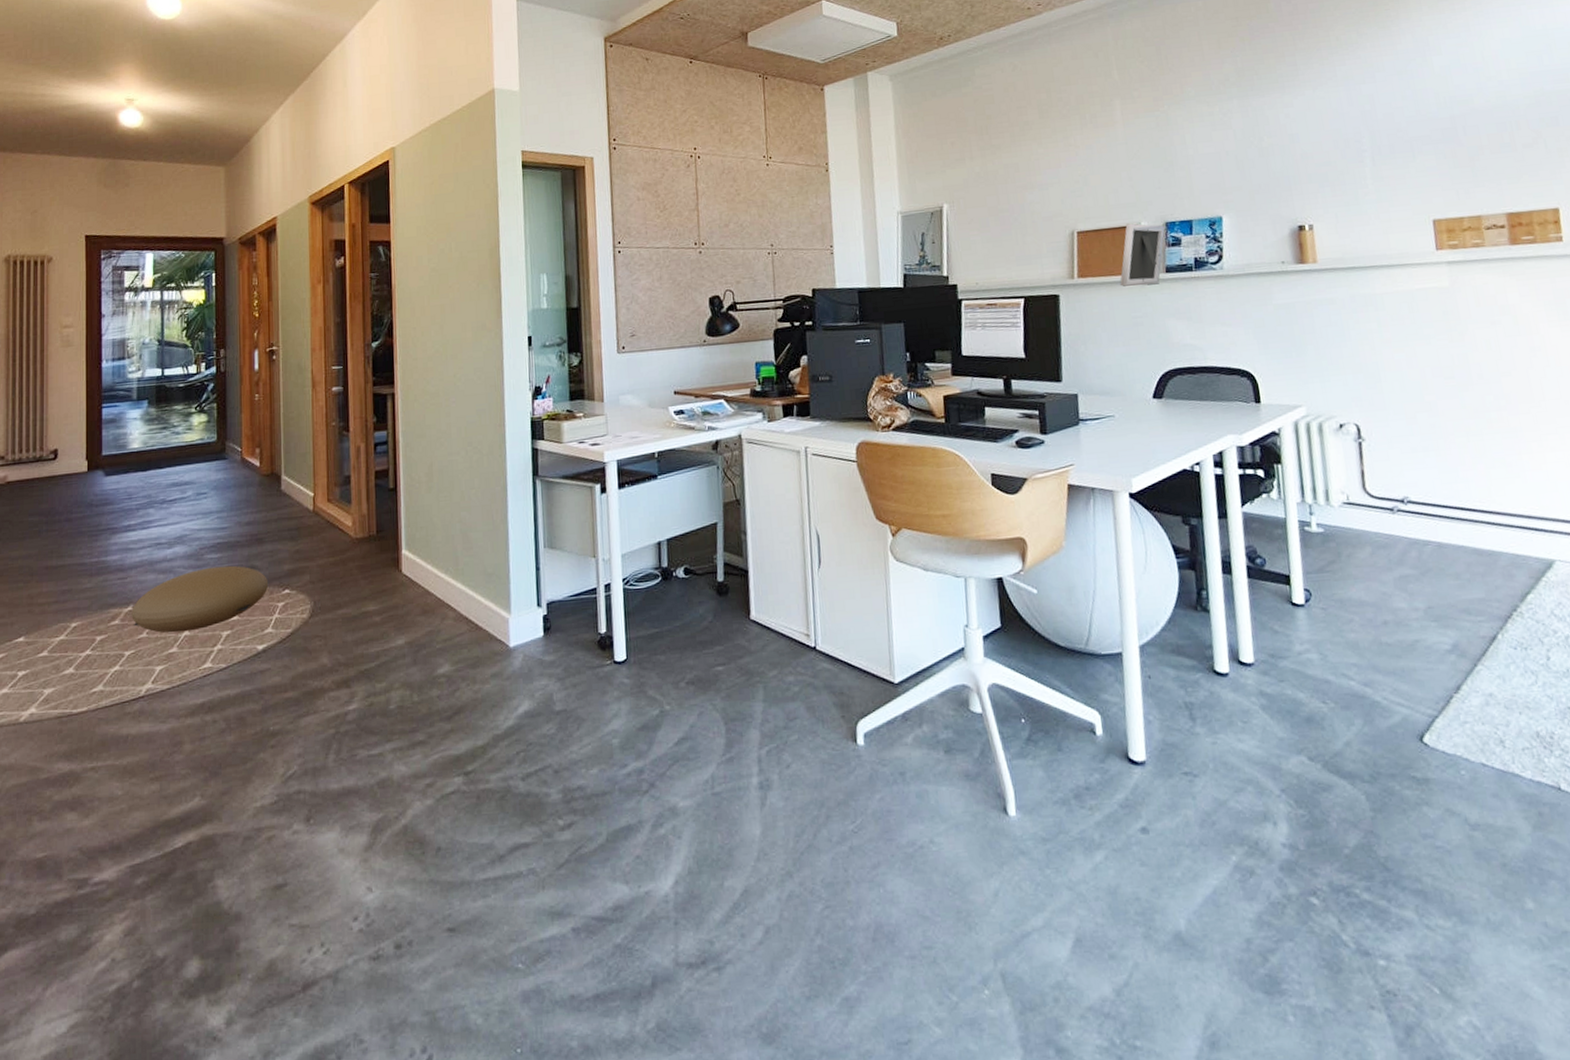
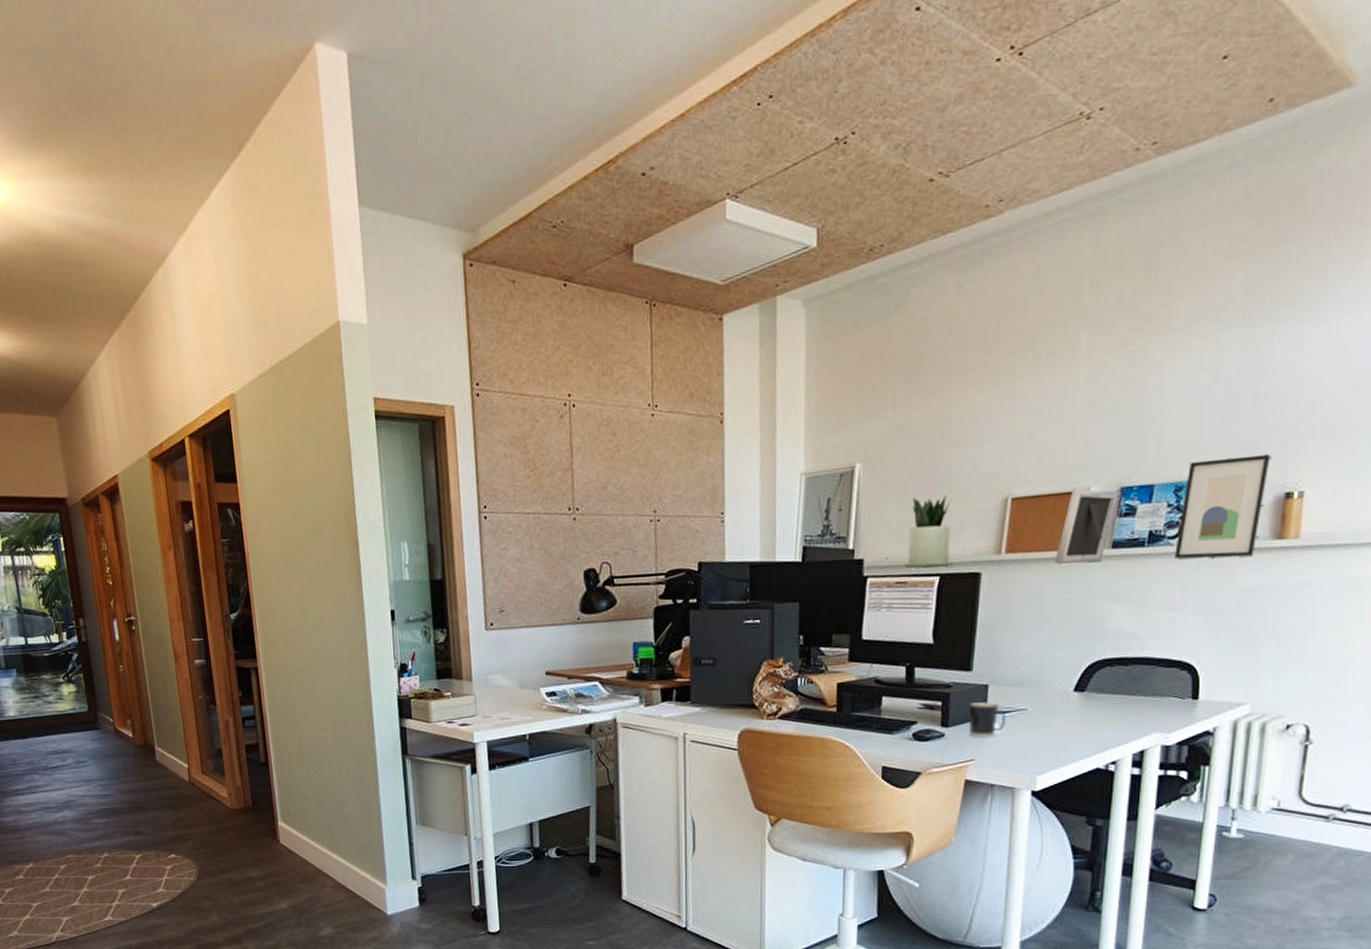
pouf: present [131,565,269,633] -> none [32,830,156,889]
planter: none [992,229,1034,292] -> present [904,495,953,569]
mug: none [1063,410,1098,443] -> present [969,702,1007,738]
picture frame: none [1217,195,1284,281] -> present [1175,454,1272,559]

